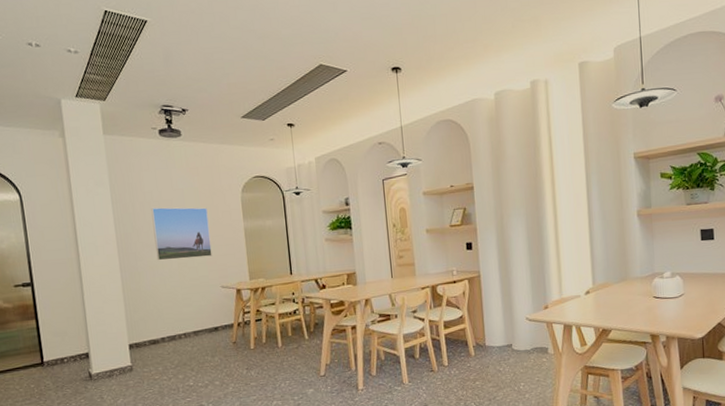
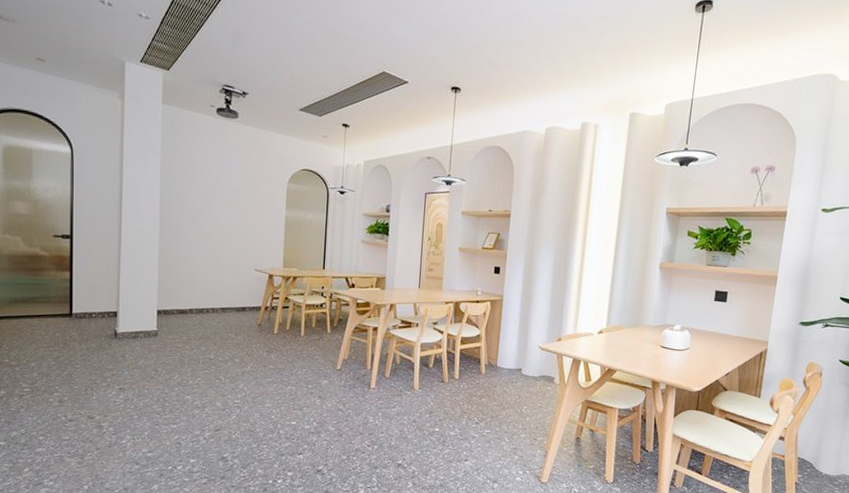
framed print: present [151,207,212,261] -> none [197,183,252,239]

